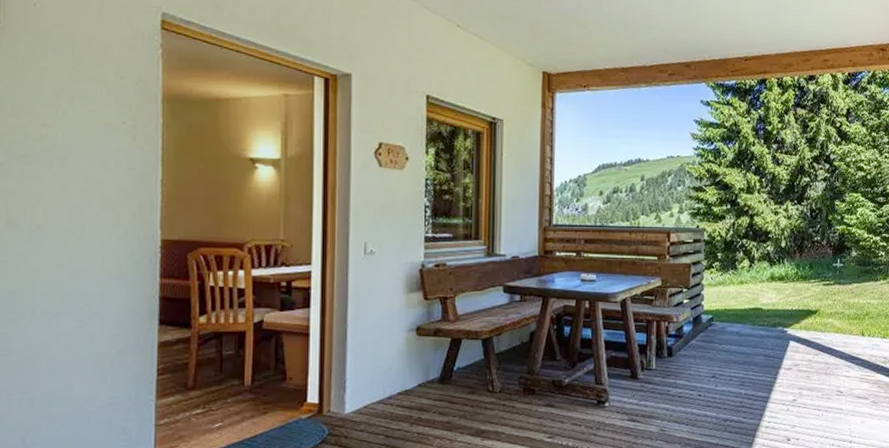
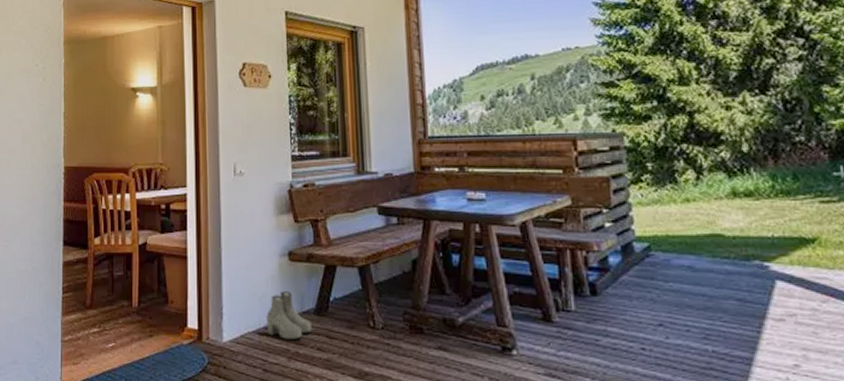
boots: none [390,363,435,407] -> present [266,291,312,339]

